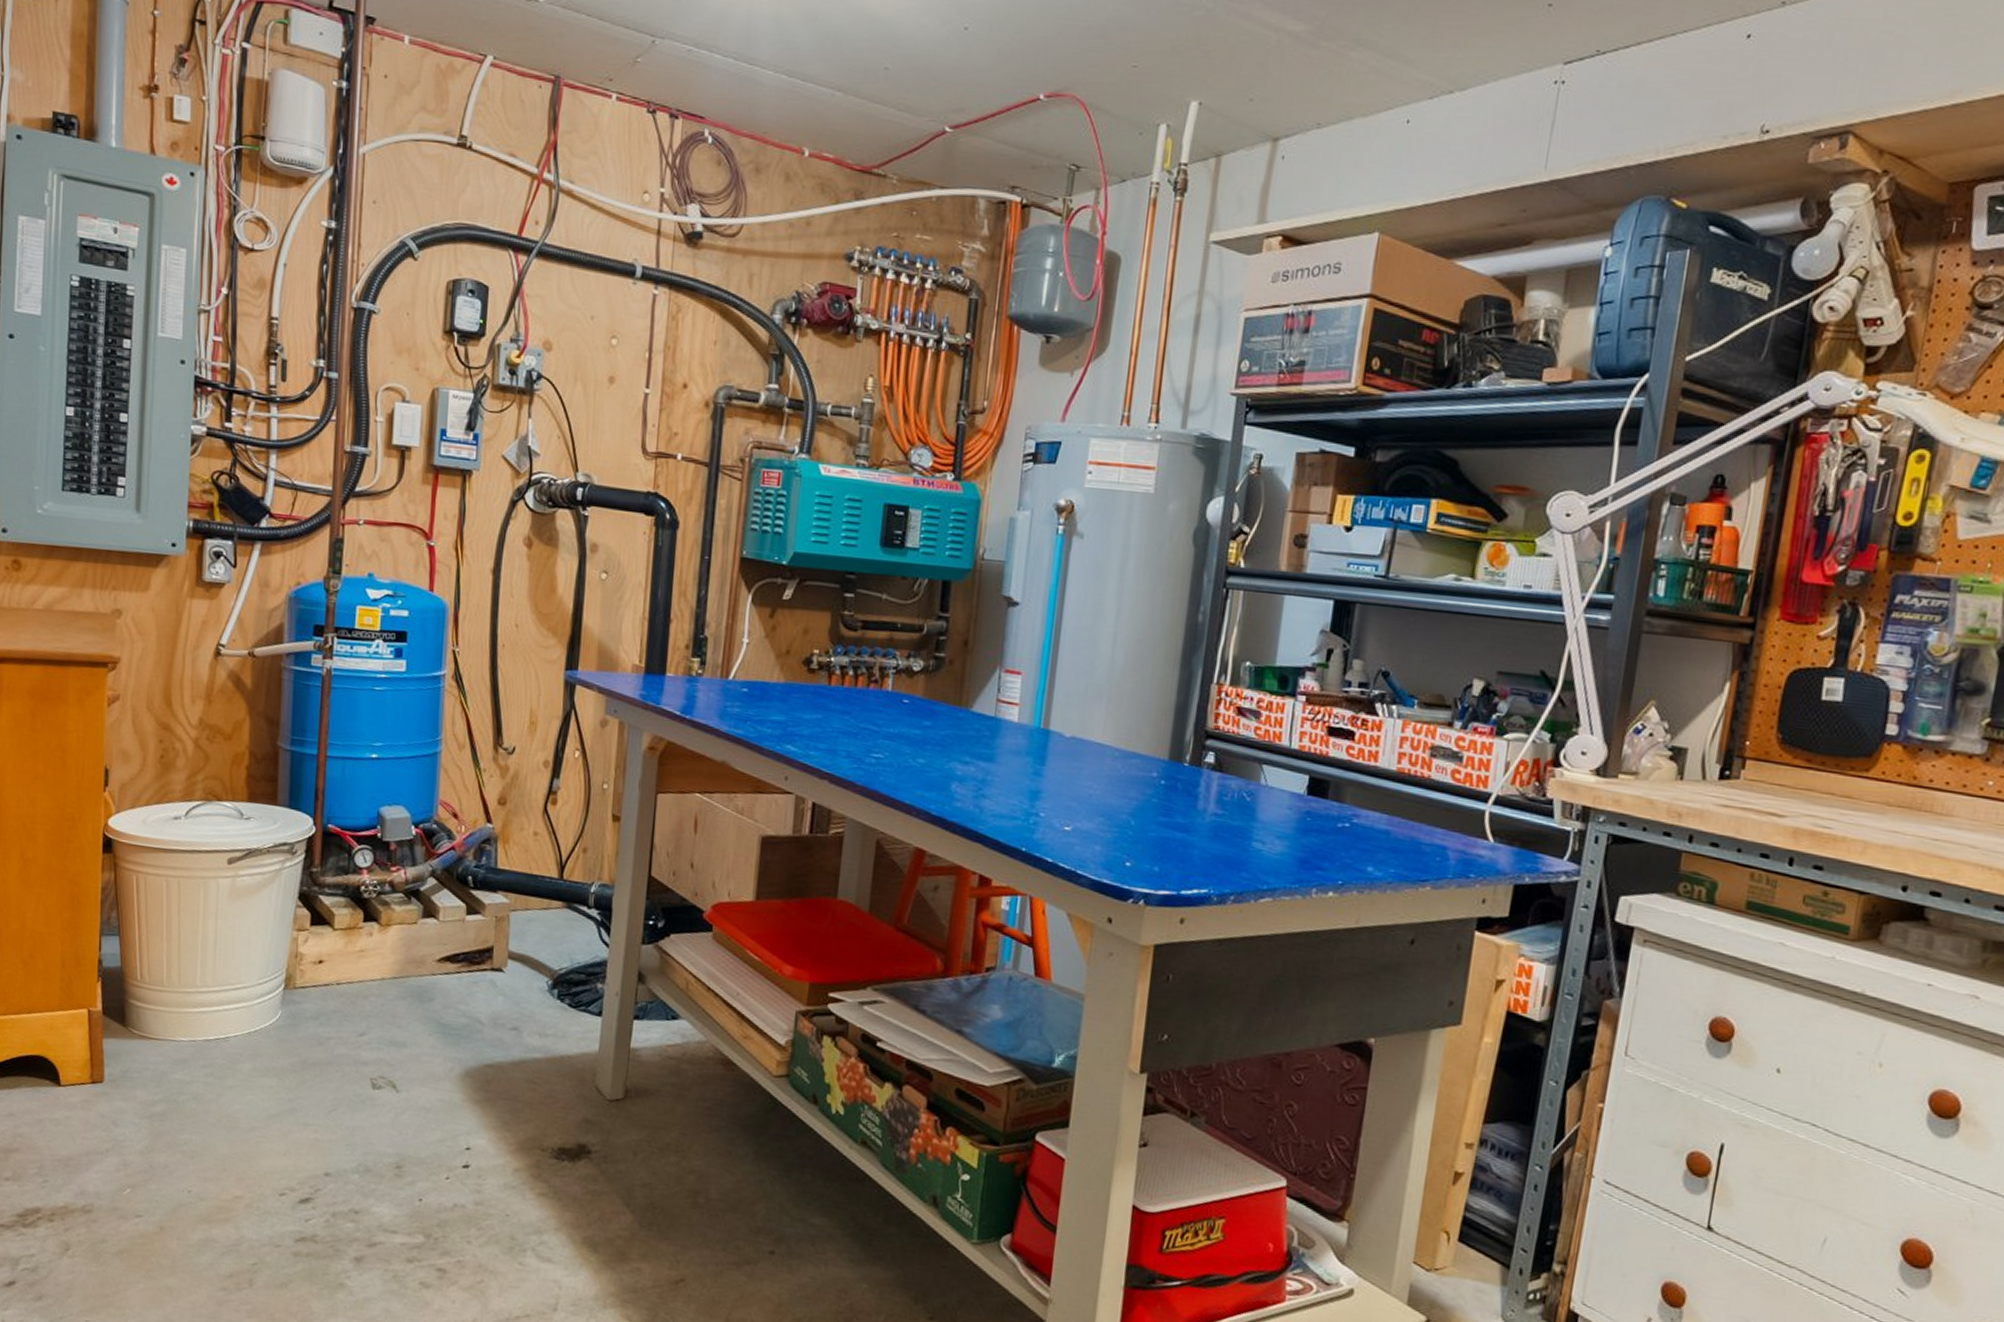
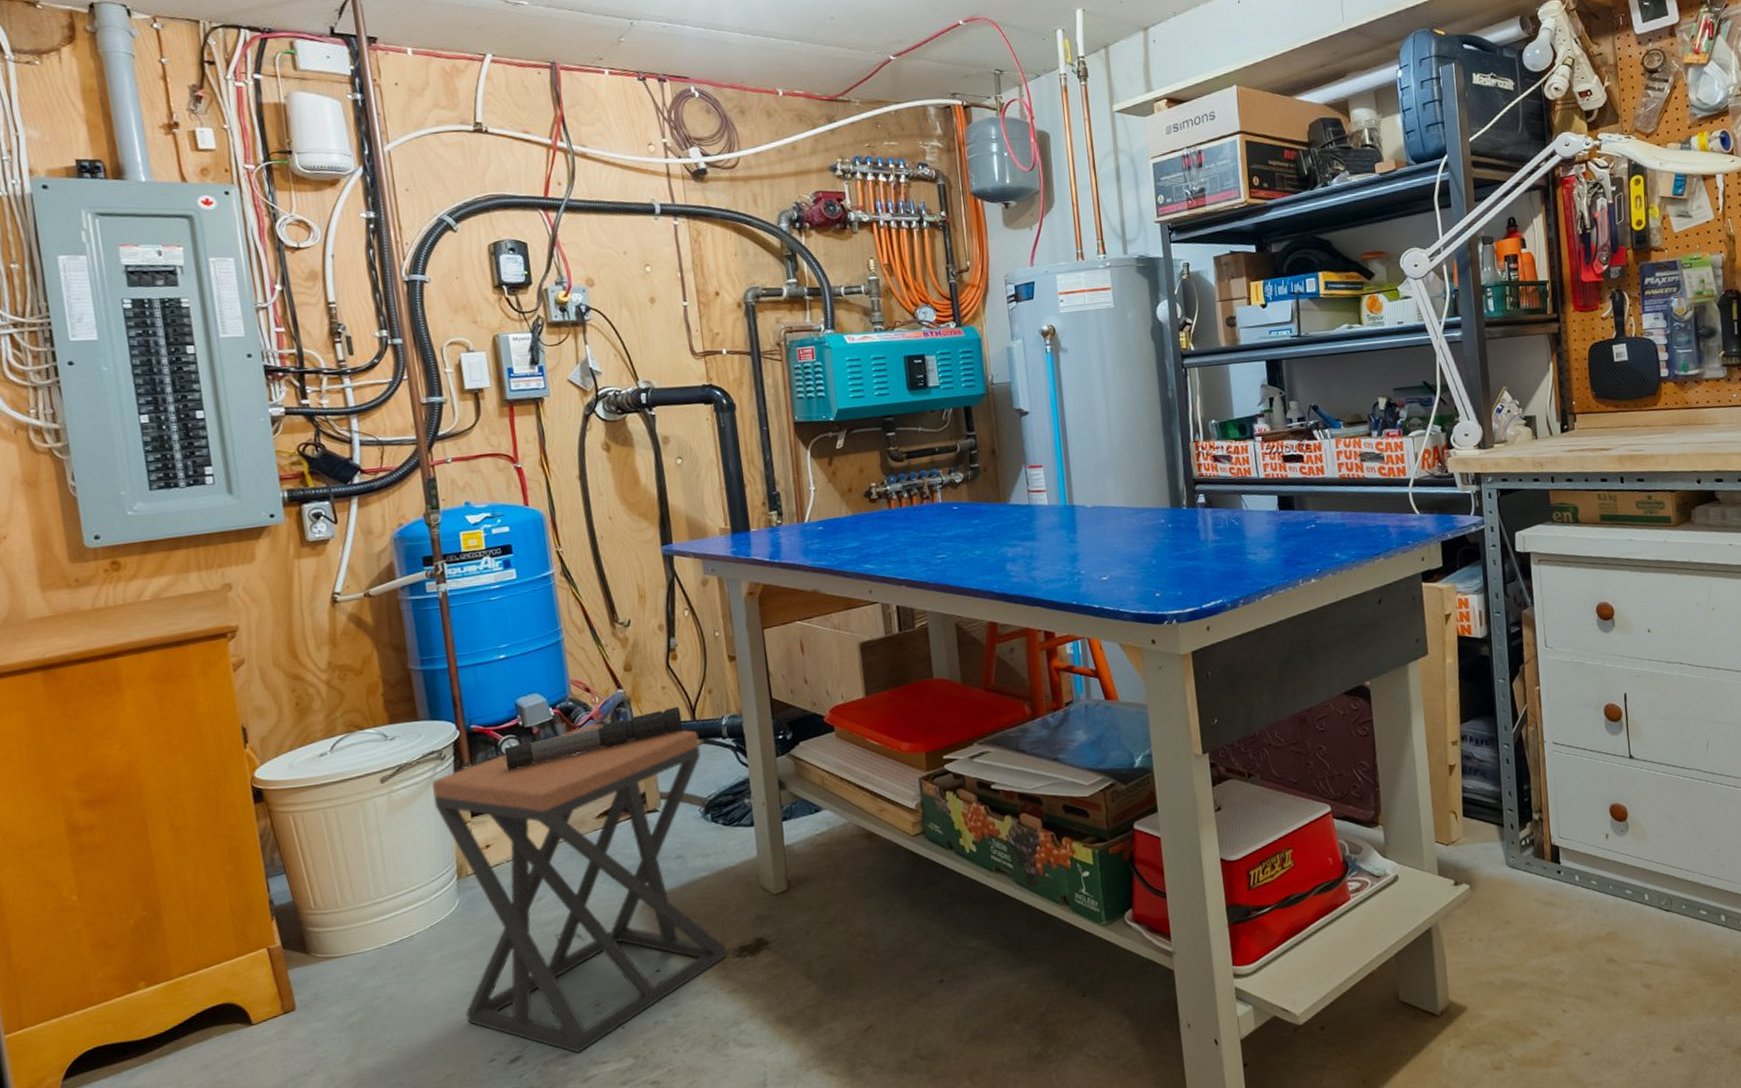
stool: none [265,854,562,1214] -> present [432,723,728,1054]
flashlight: none [355,857,549,888] -> present [504,706,683,771]

